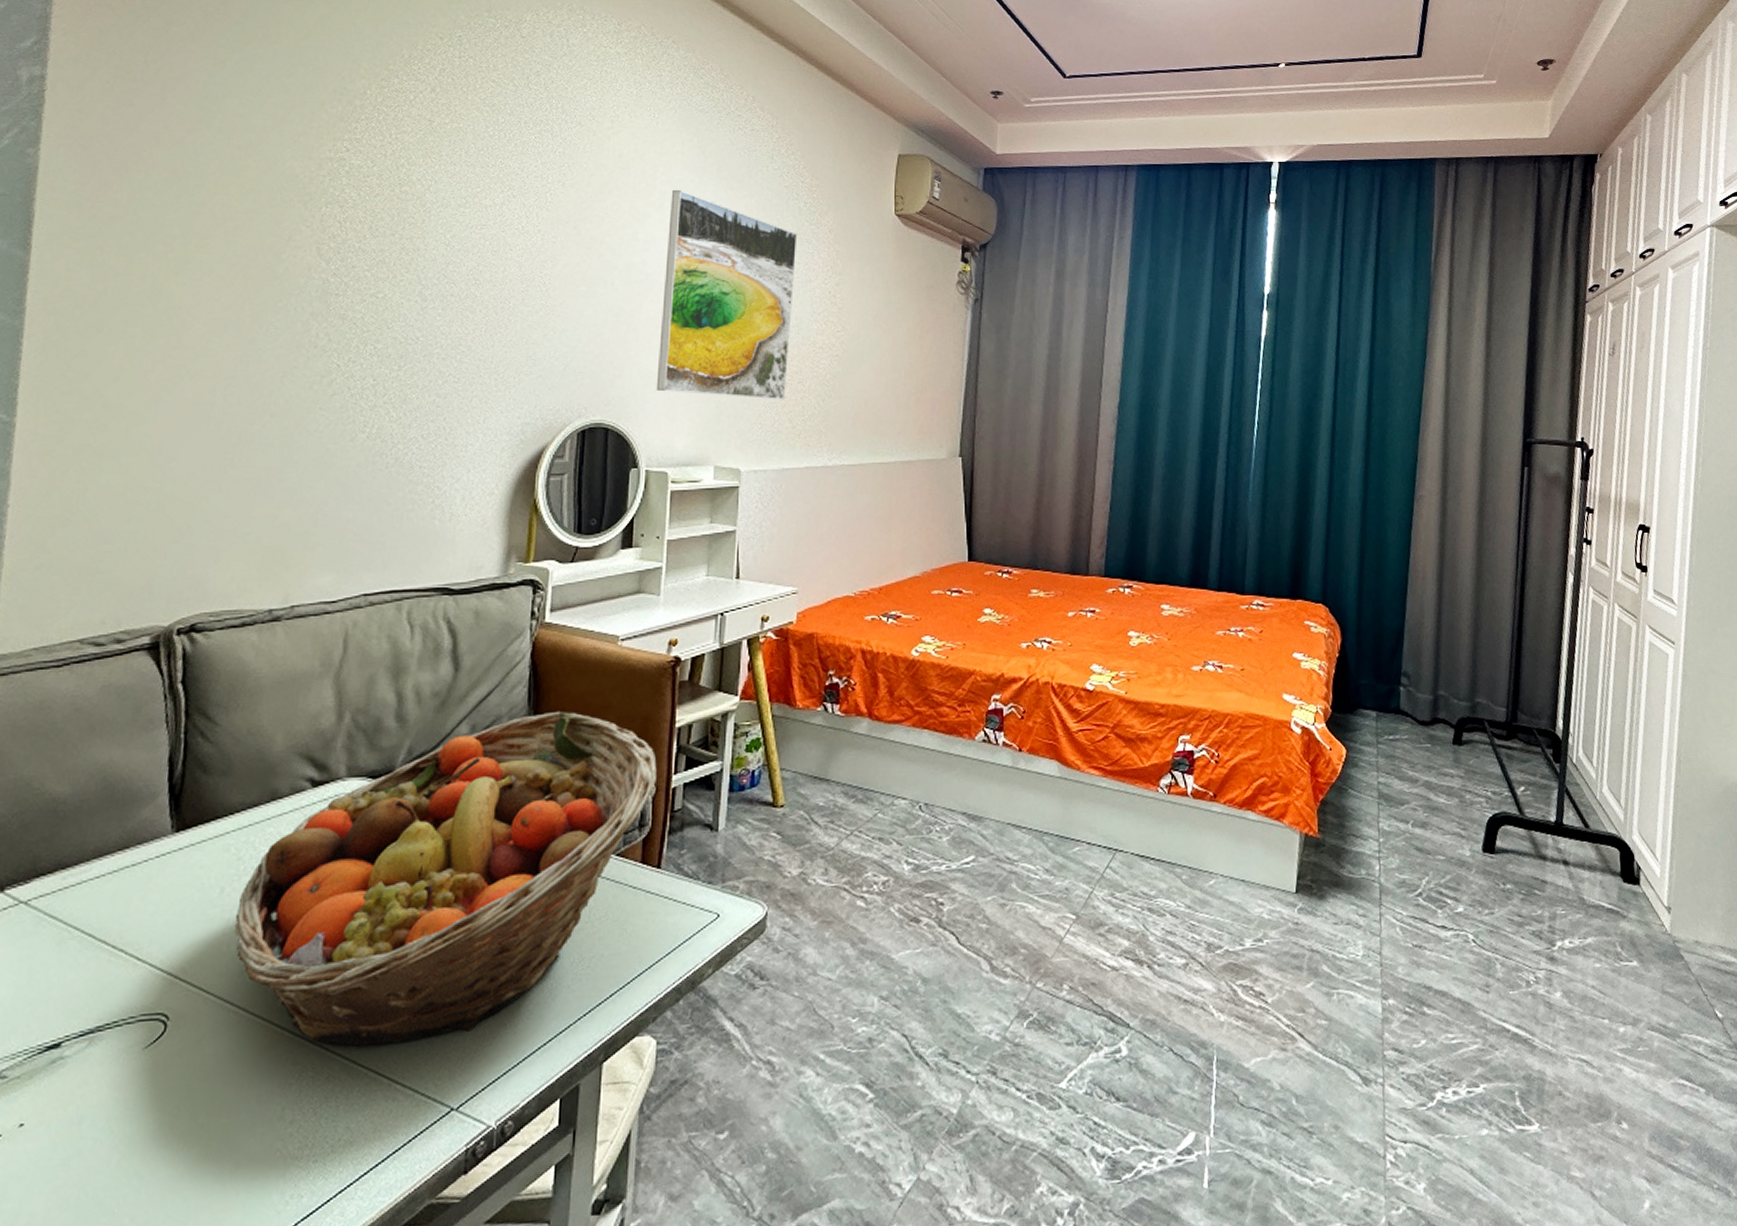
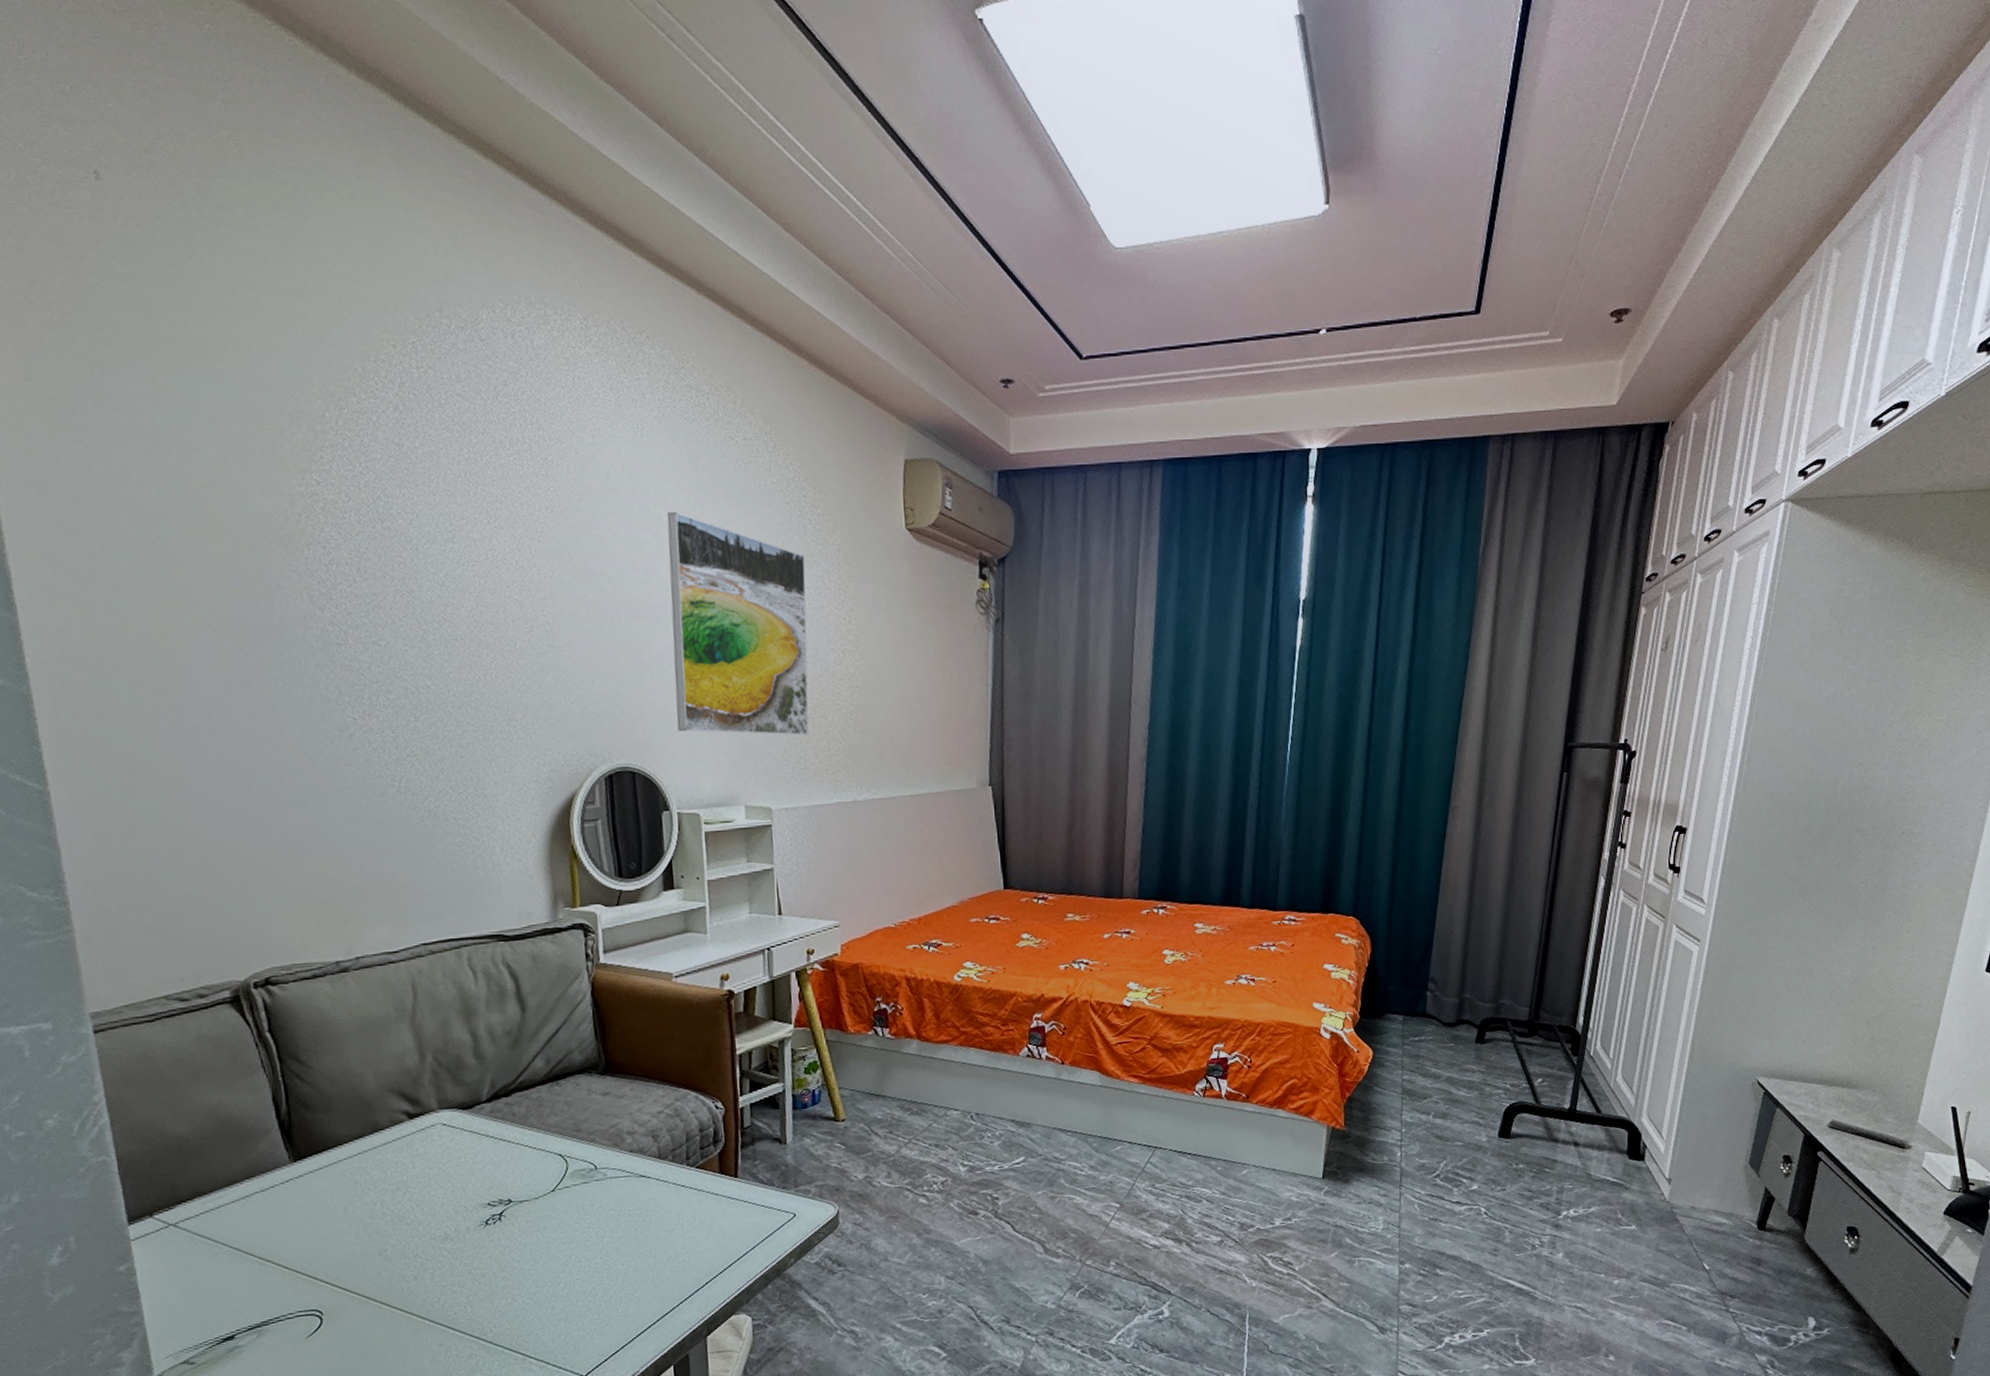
fruit basket: present [234,710,657,1046] -> none [363,1043,725,1330]

